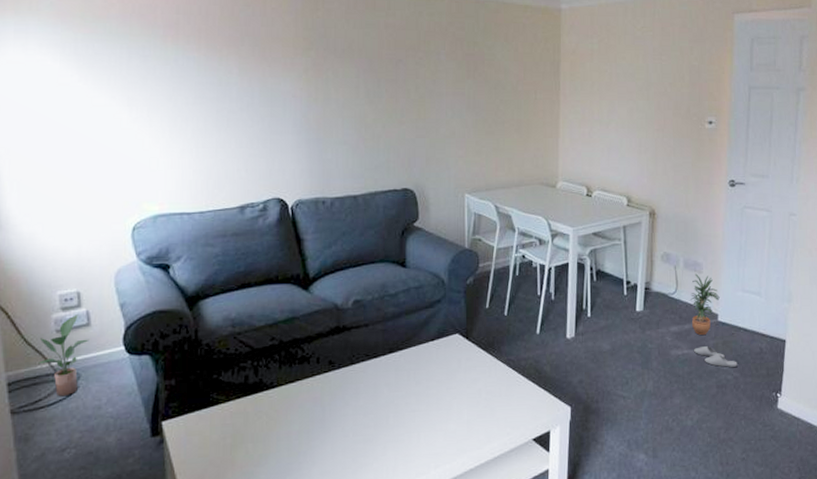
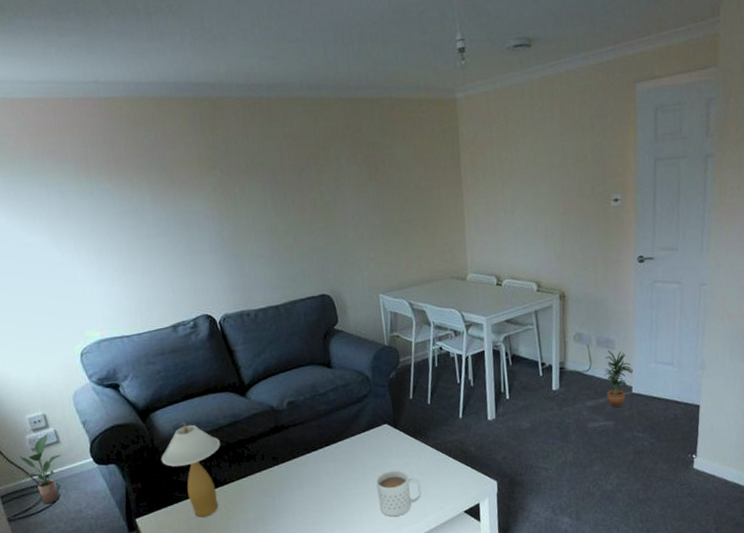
table lamp: none [203,313,272,425] -> present [161,421,220,517]
mug: none [440,386,488,440] -> present [376,470,422,517]
slippers: present [694,345,738,368] -> none [610,416,653,435]

